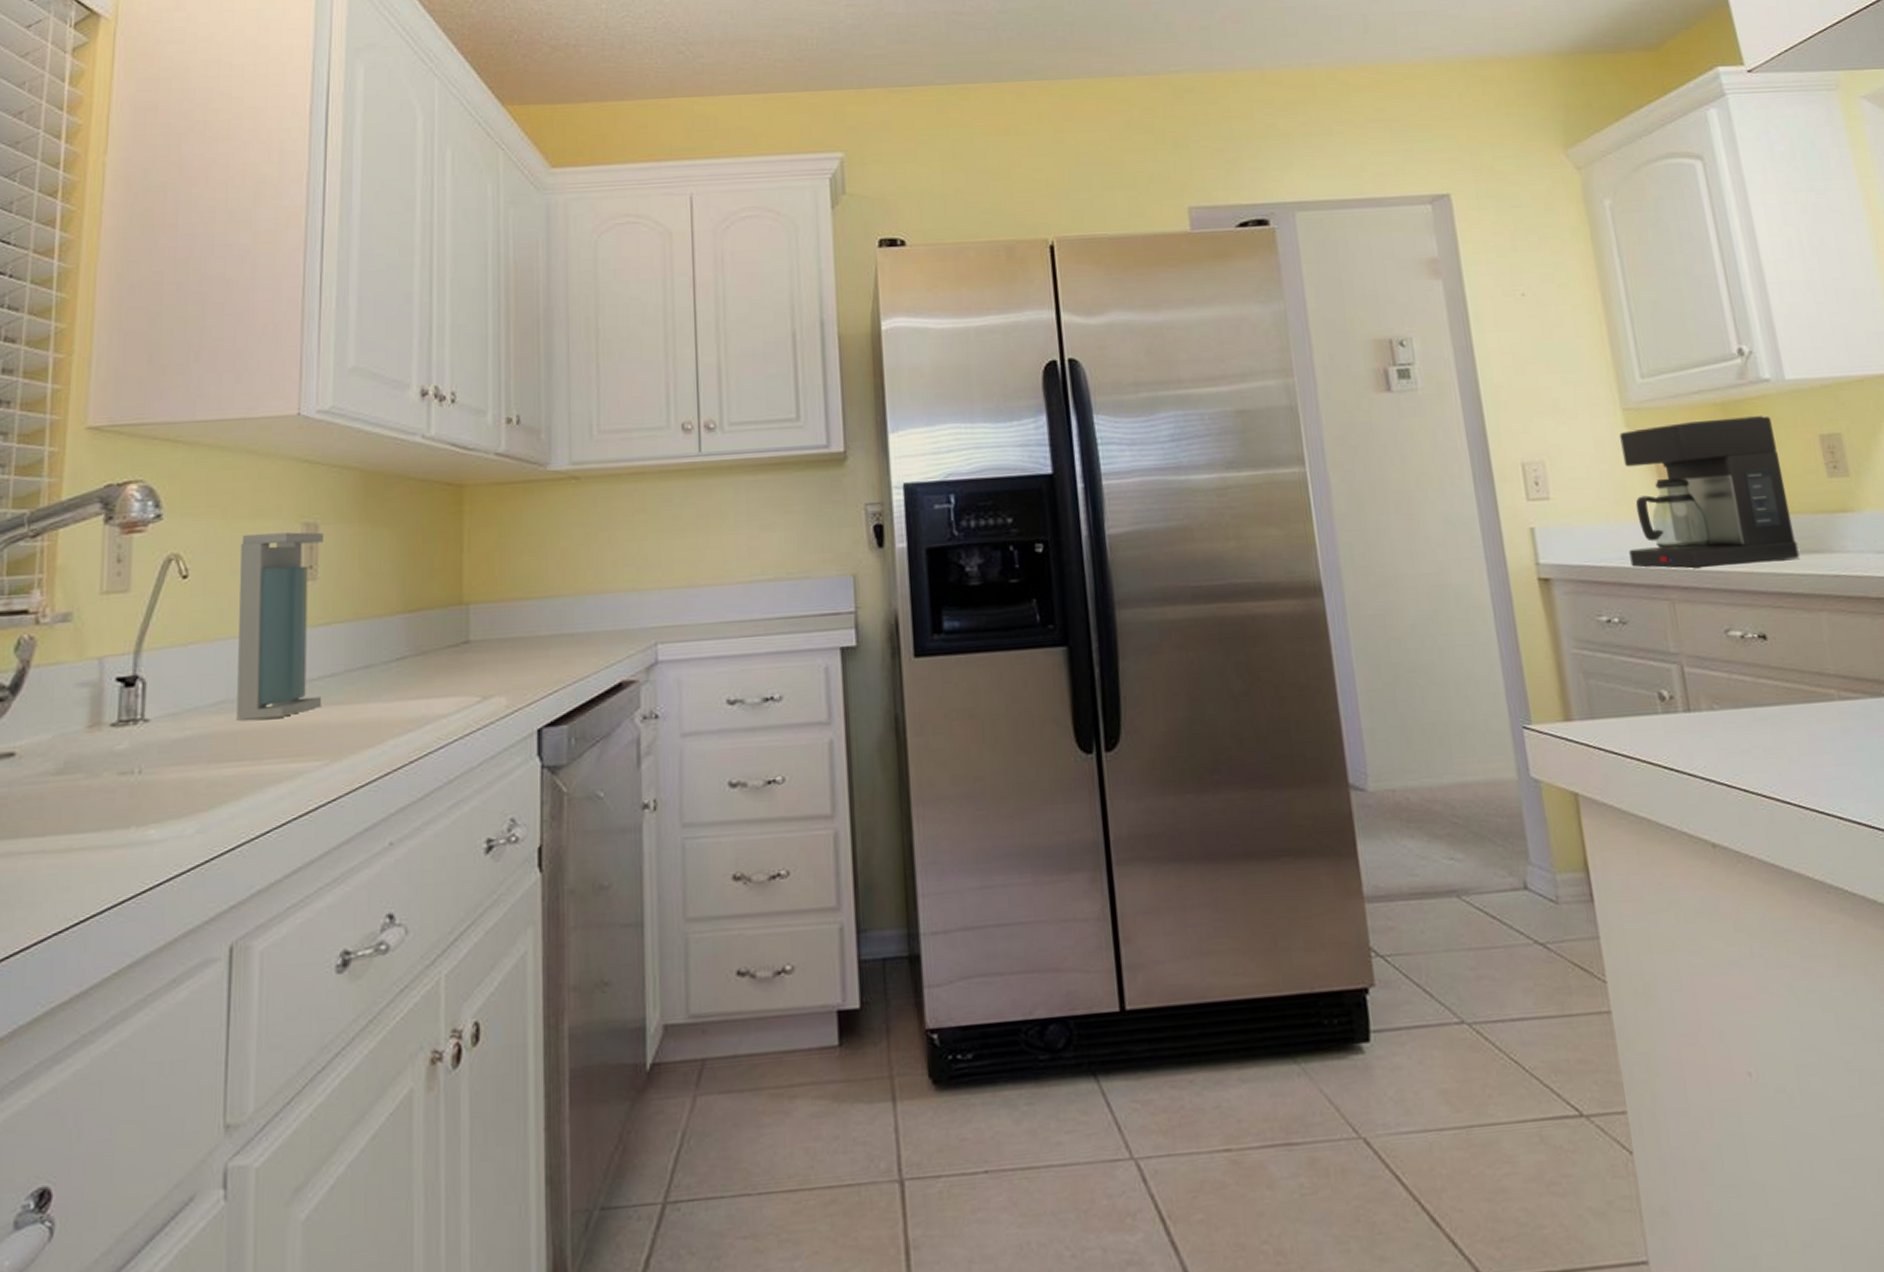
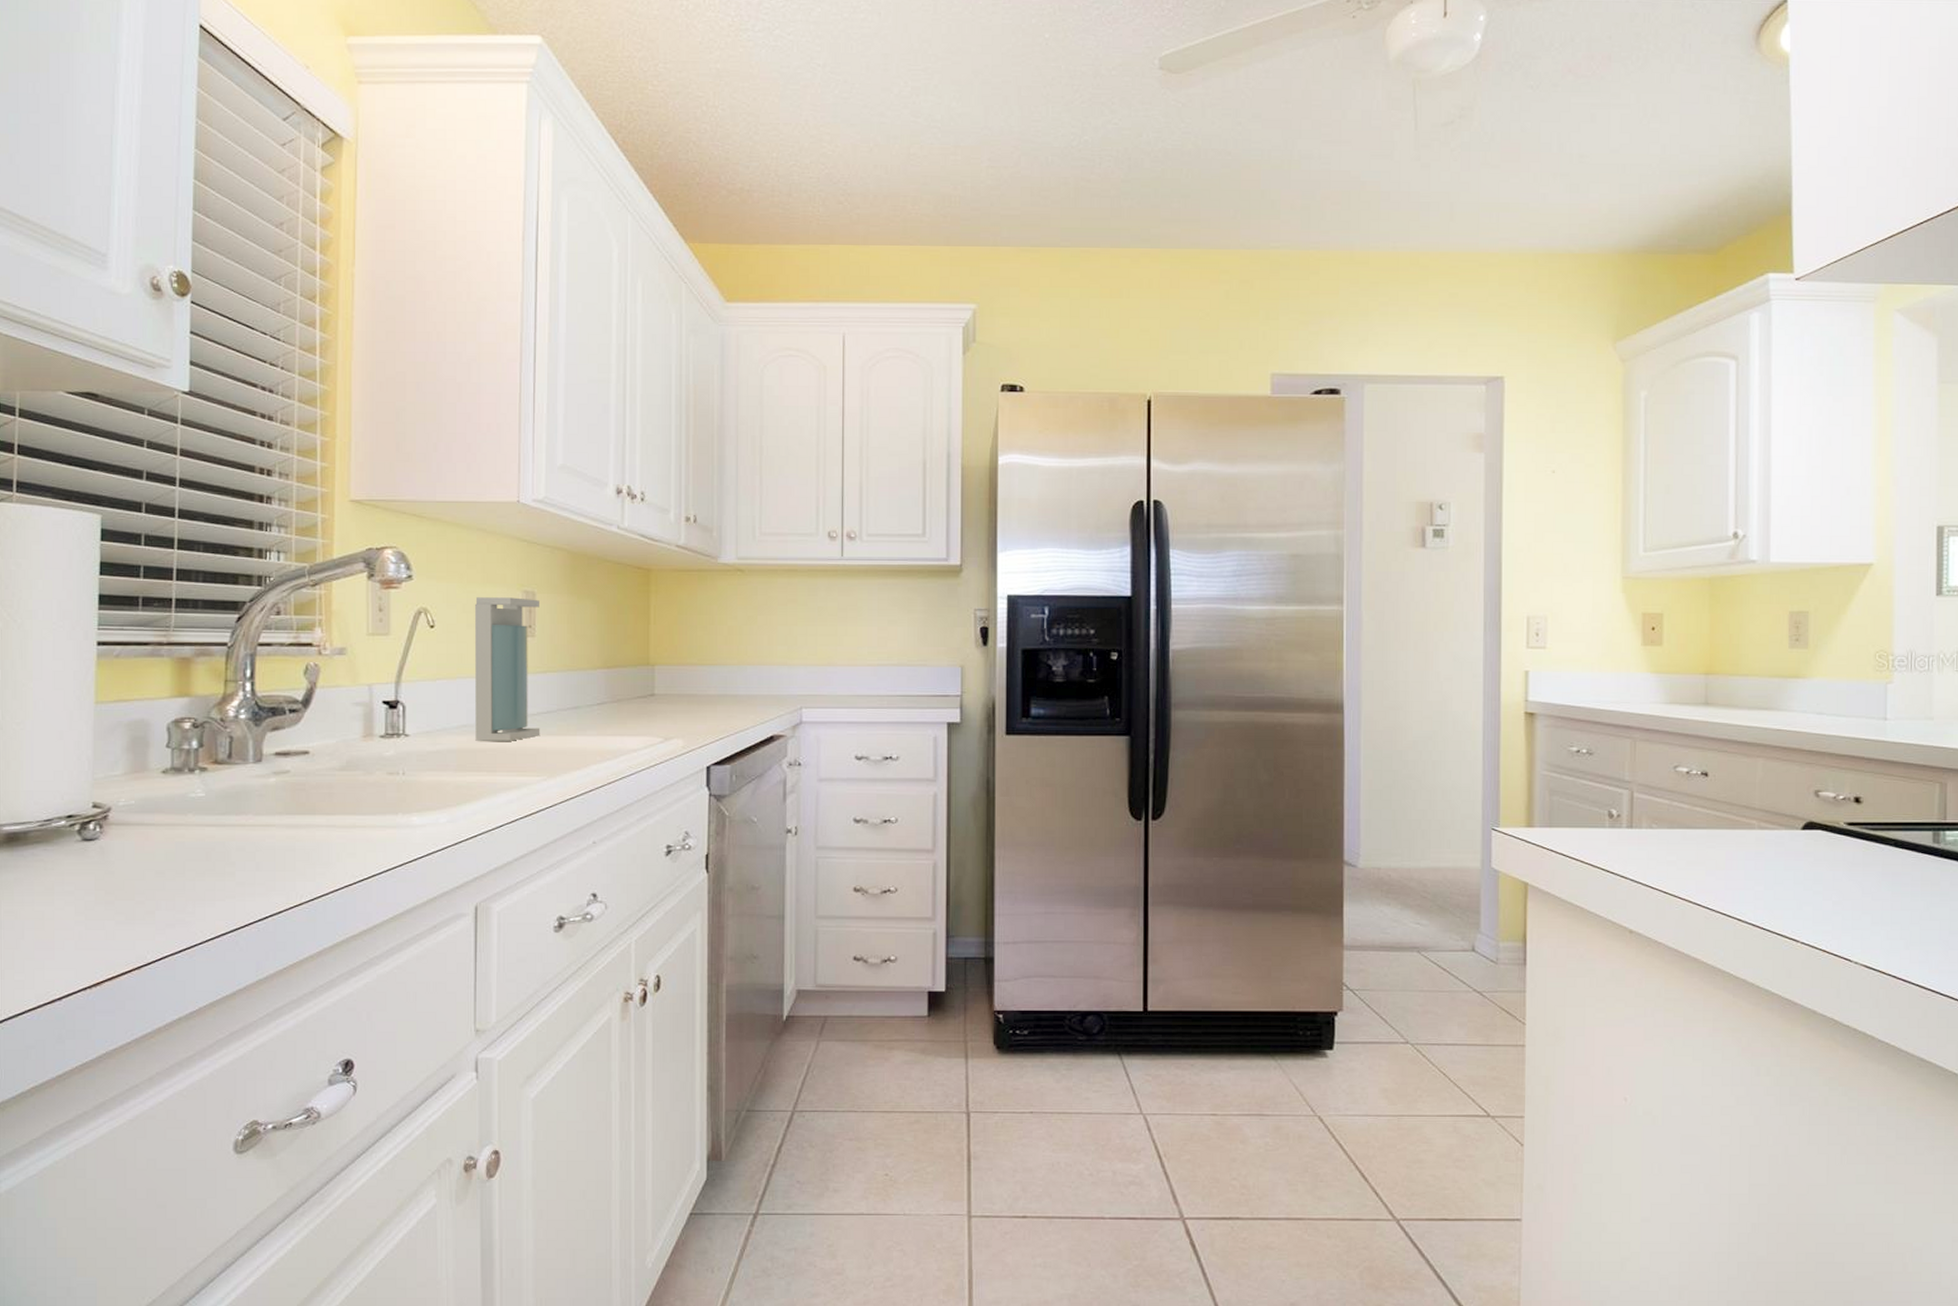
coffee maker: present [1619,416,1800,569] -> none [1605,591,1751,715]

